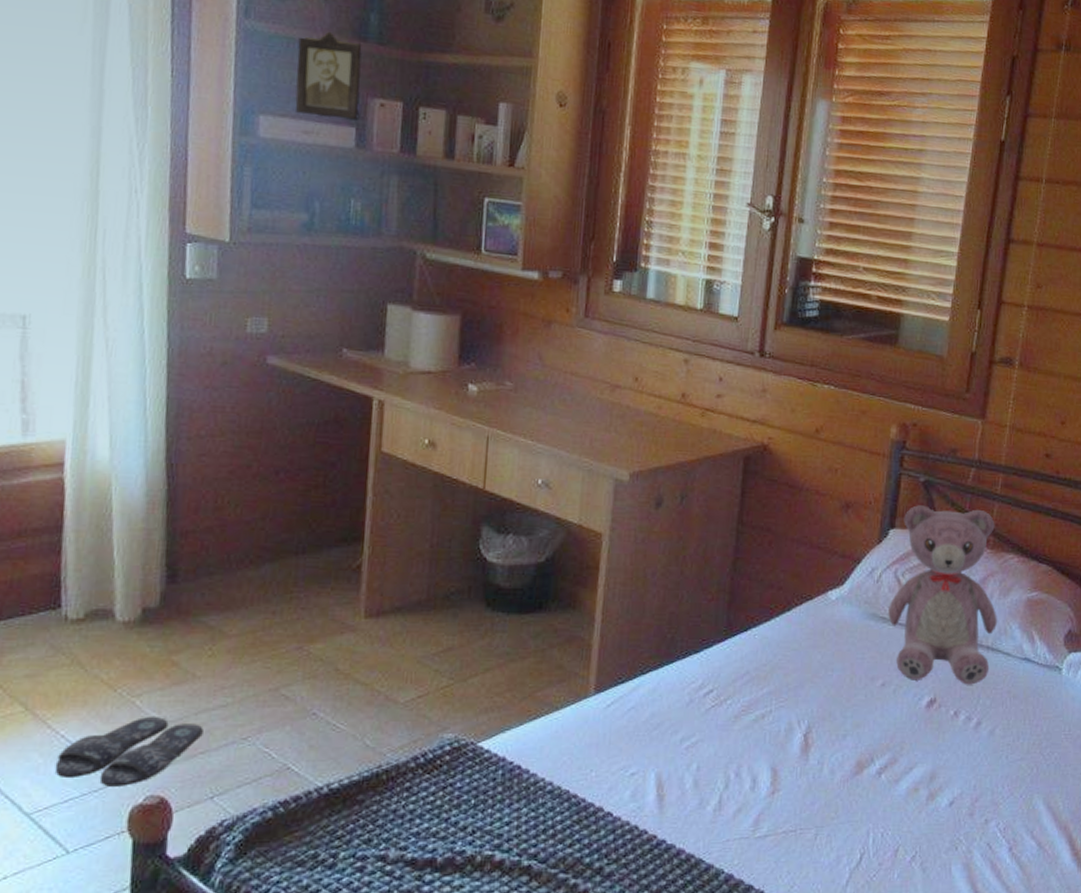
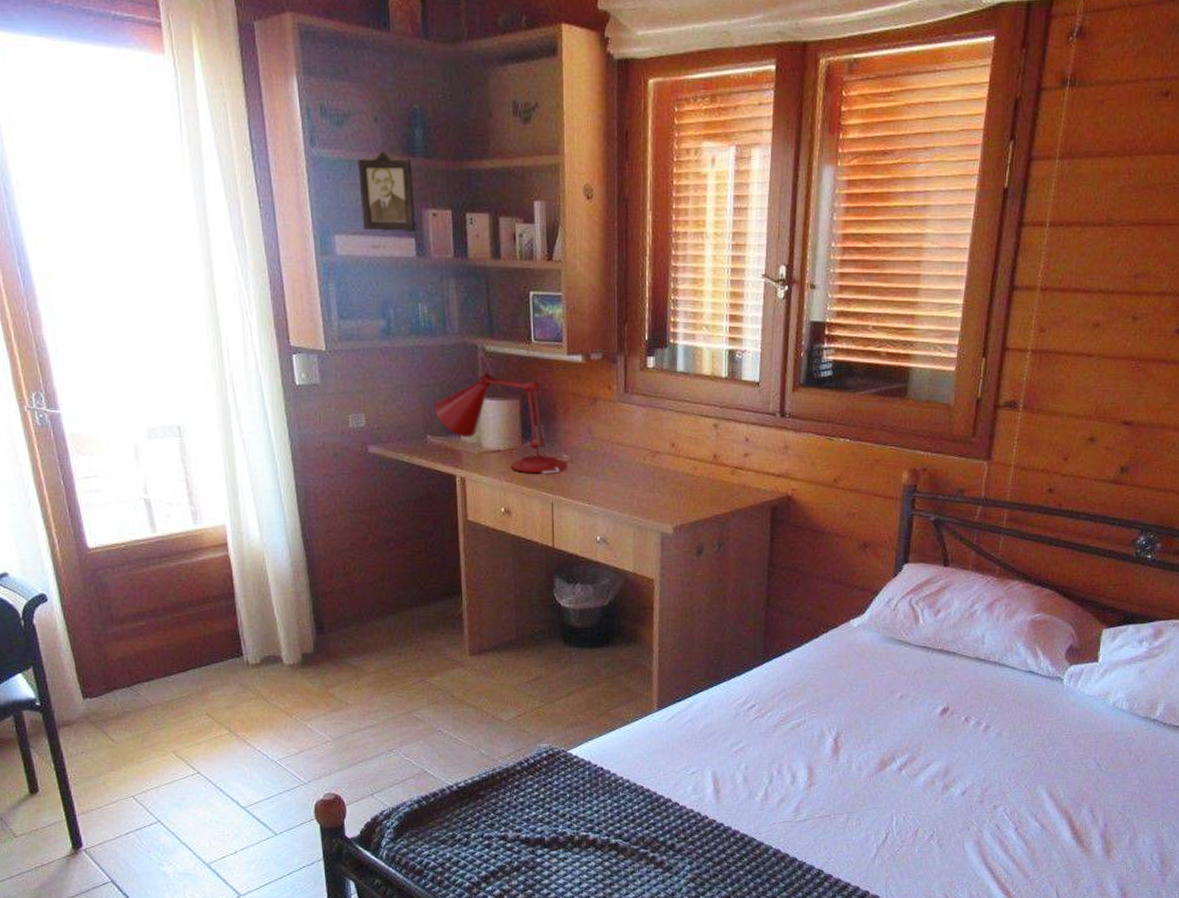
slippers: present [55,716,203,787] -> none [257,735,359,787]
desk lamp: none [355,282,511,403] -> present [434,373,568,474]
teddy bear: present [887,505,998,685] -> none [903,542,1004,695]

